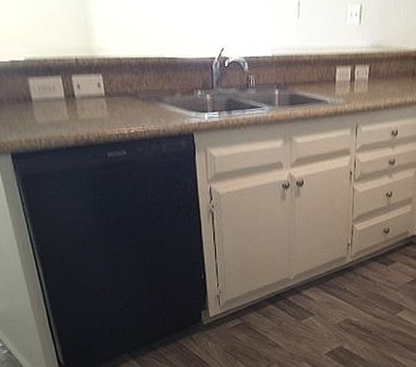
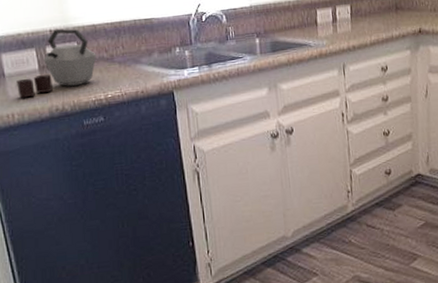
kettle: none [43,58,121,125] -> present [16,29,97,98]

